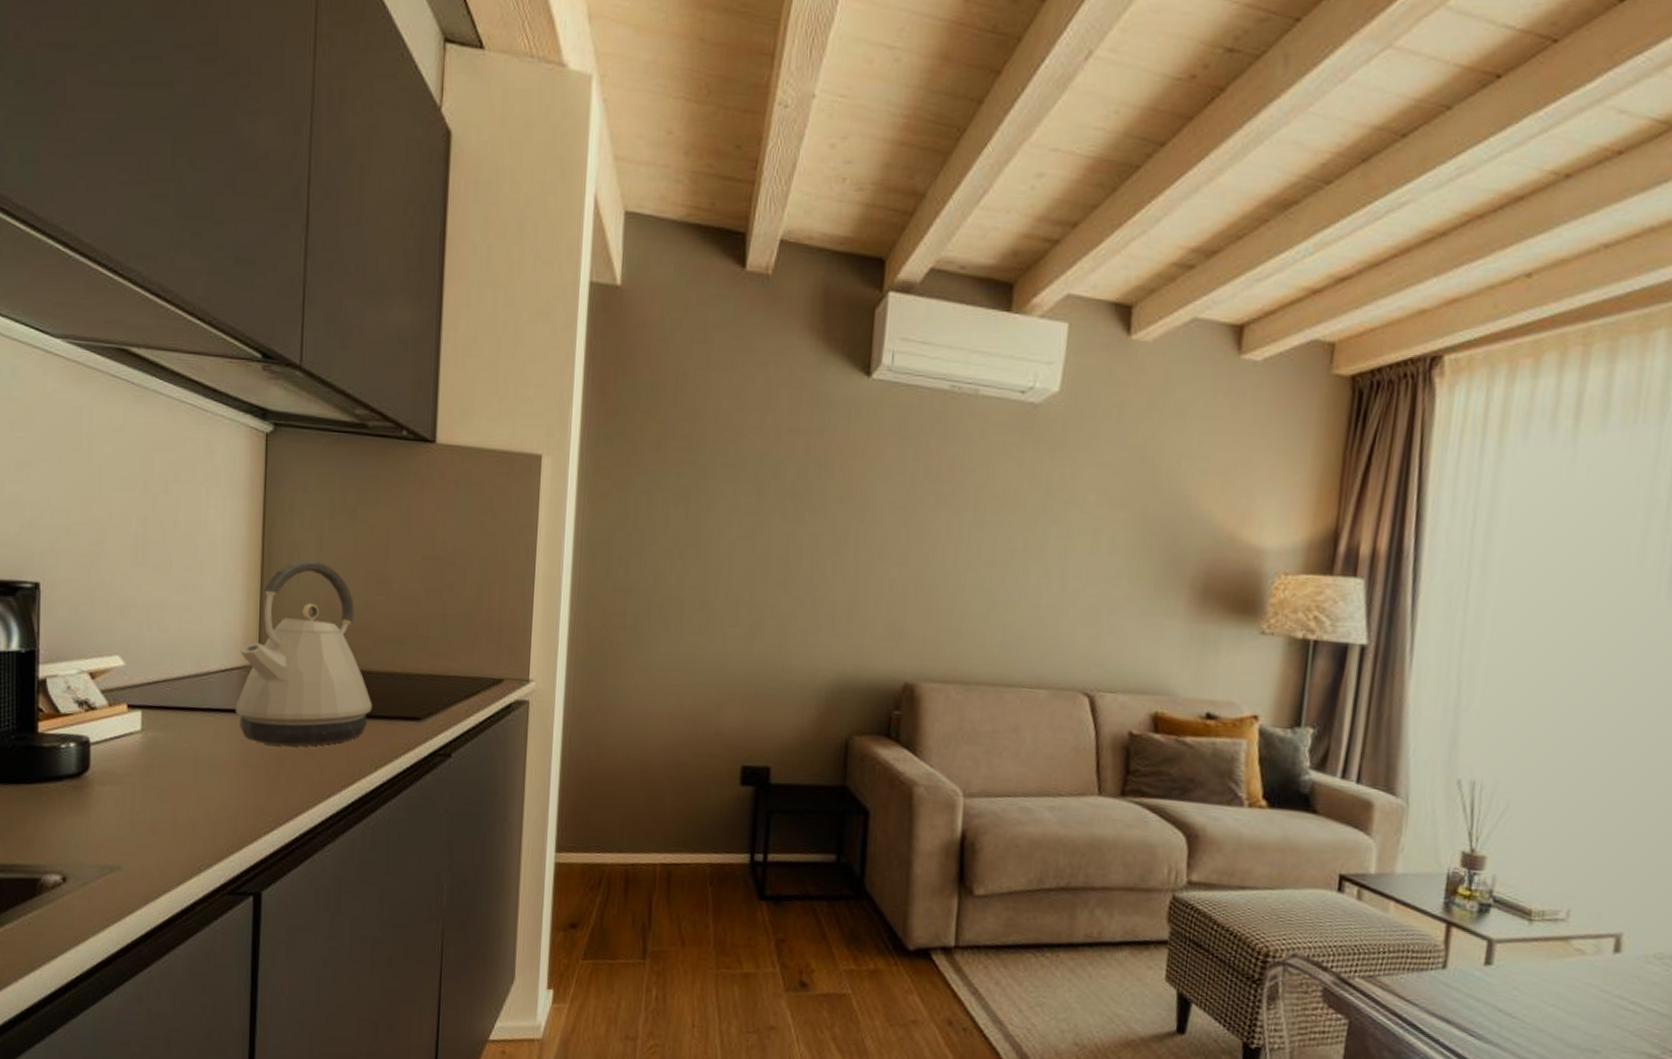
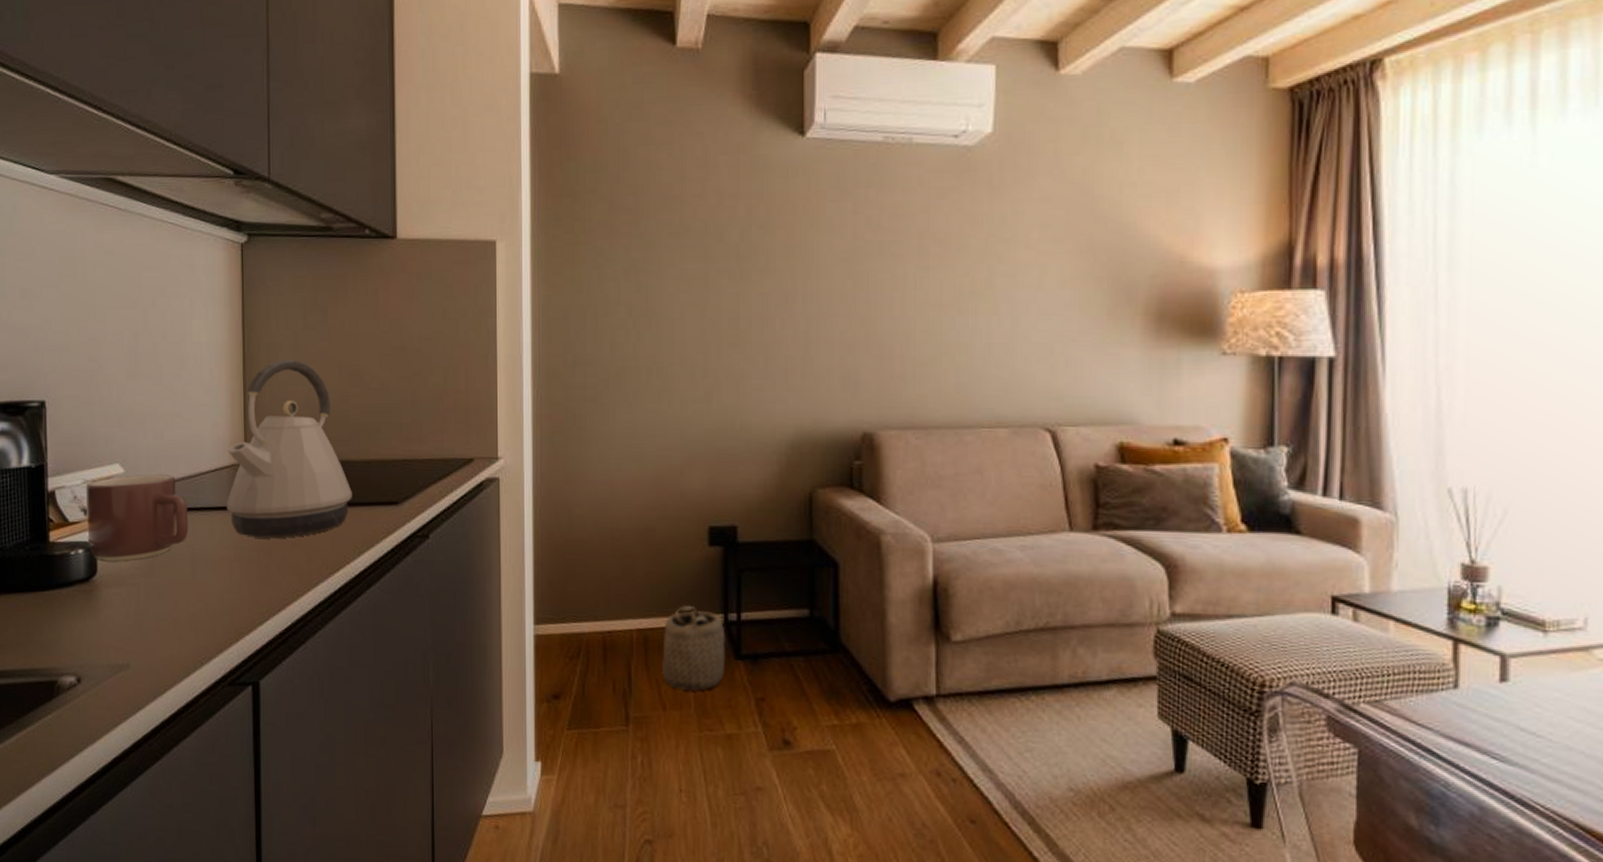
mug: none [80,669,193,759] -> present [85,474,189,562]
basket: none [683,842,751,928] -> present [661,604,726,691]

